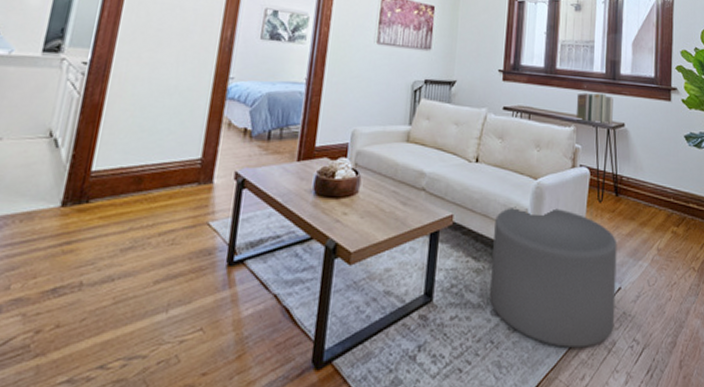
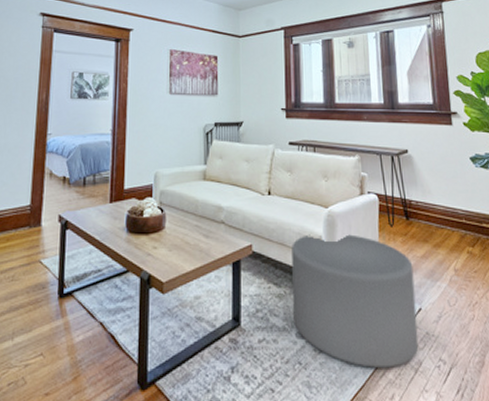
books: present [575,92,613,125] -> none [358,122,396,152]

